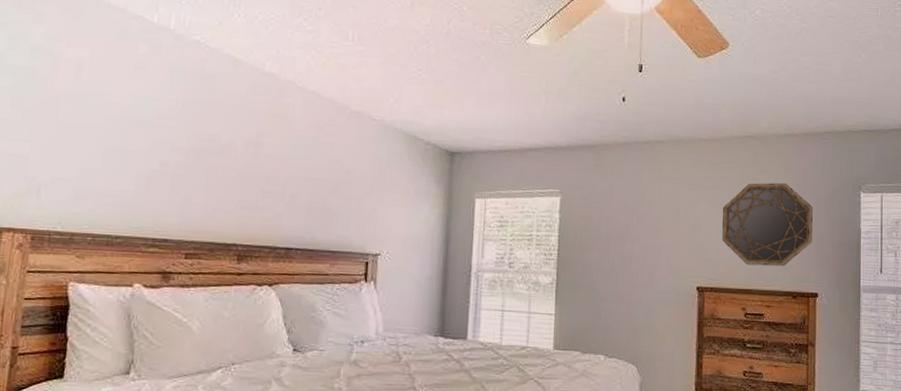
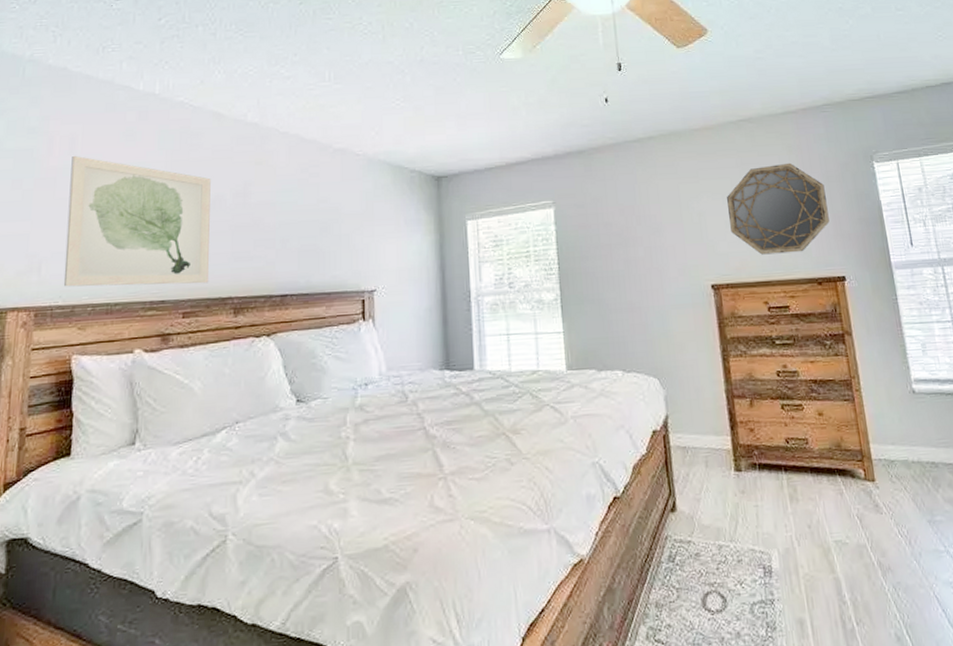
wall art: none [63,81,223,228] -> present [63,155,211,287]

